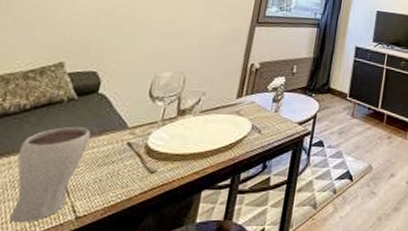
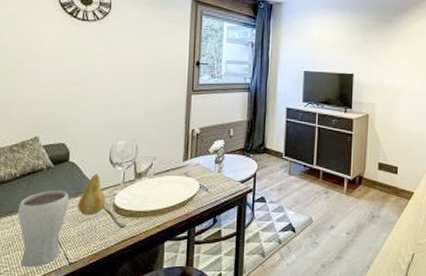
fruit: none [99,108,138,159] -> present [78,173,106,216]

